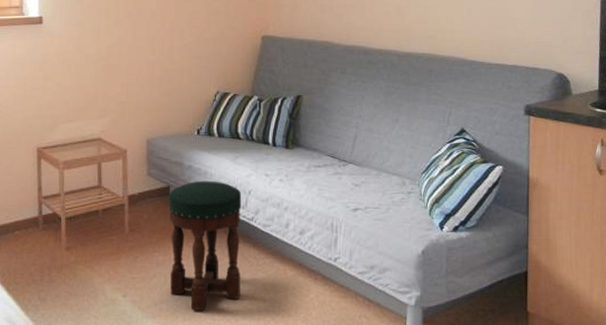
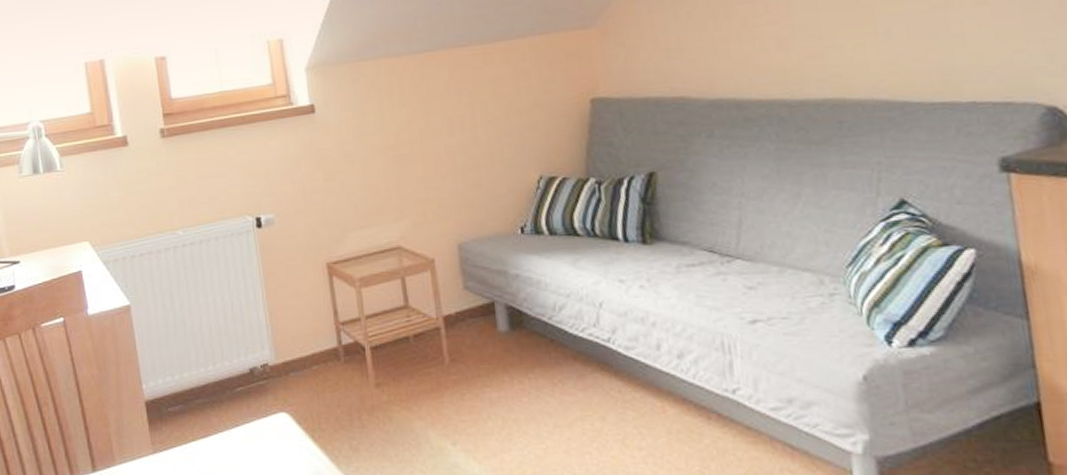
stool: present [168,181,242,311] -> none [494,292,606,463]

